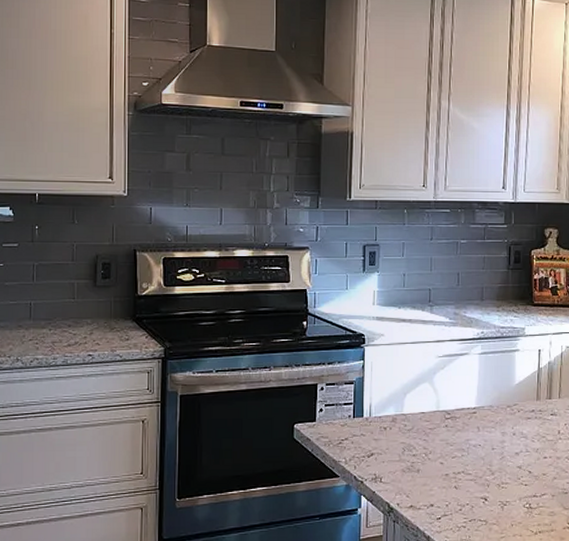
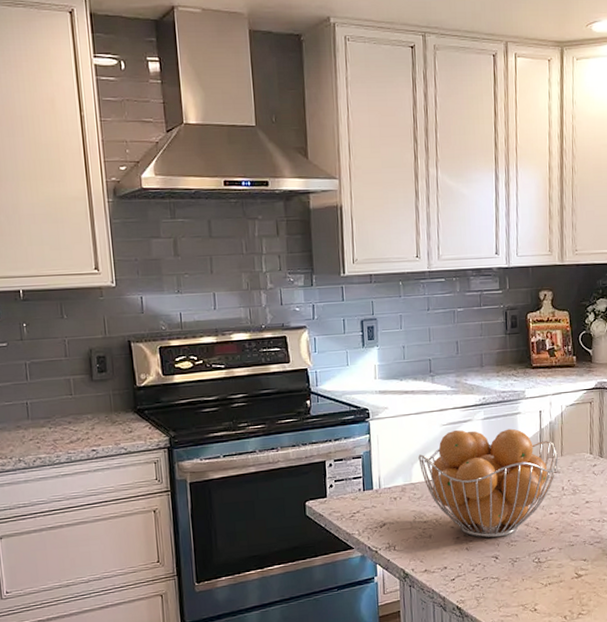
fruit basket: none [411,362,555,478] -> present [418,428,558,538]

